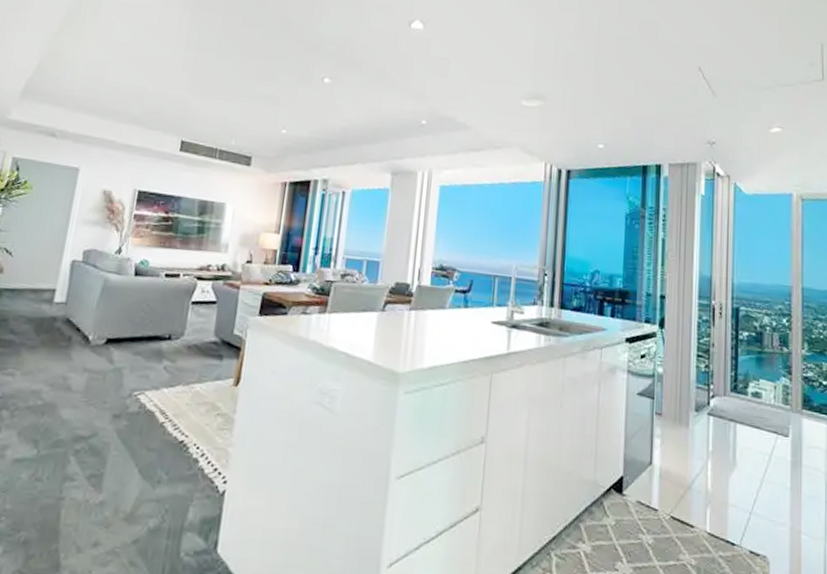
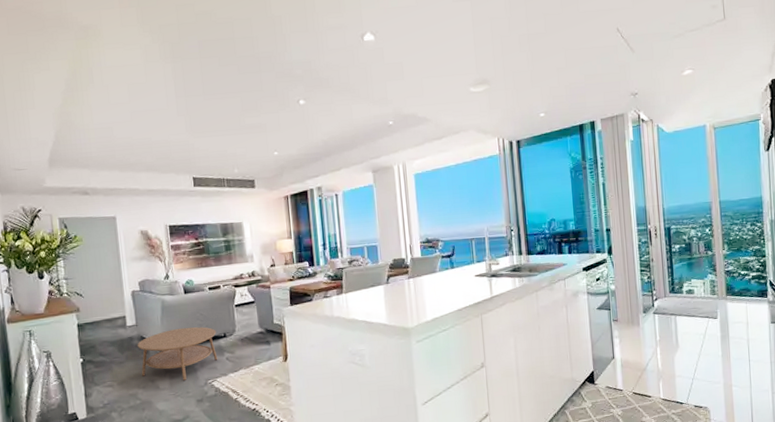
coffee table: none [53,317,161,386] -> present [137,327,218,381]

